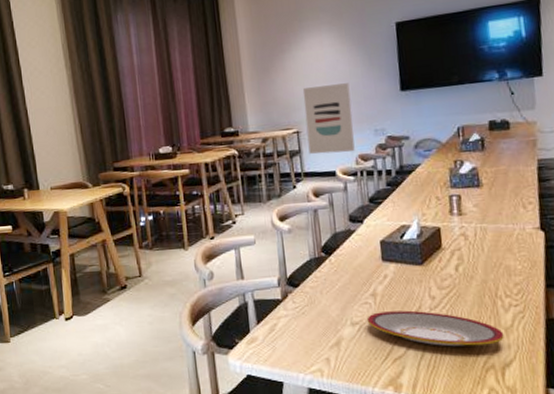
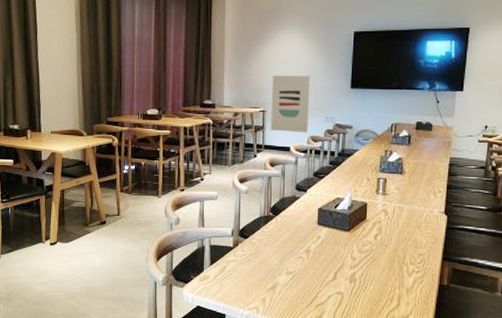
plate: present [366,310,504,347] -> none [299,266,405,301]

